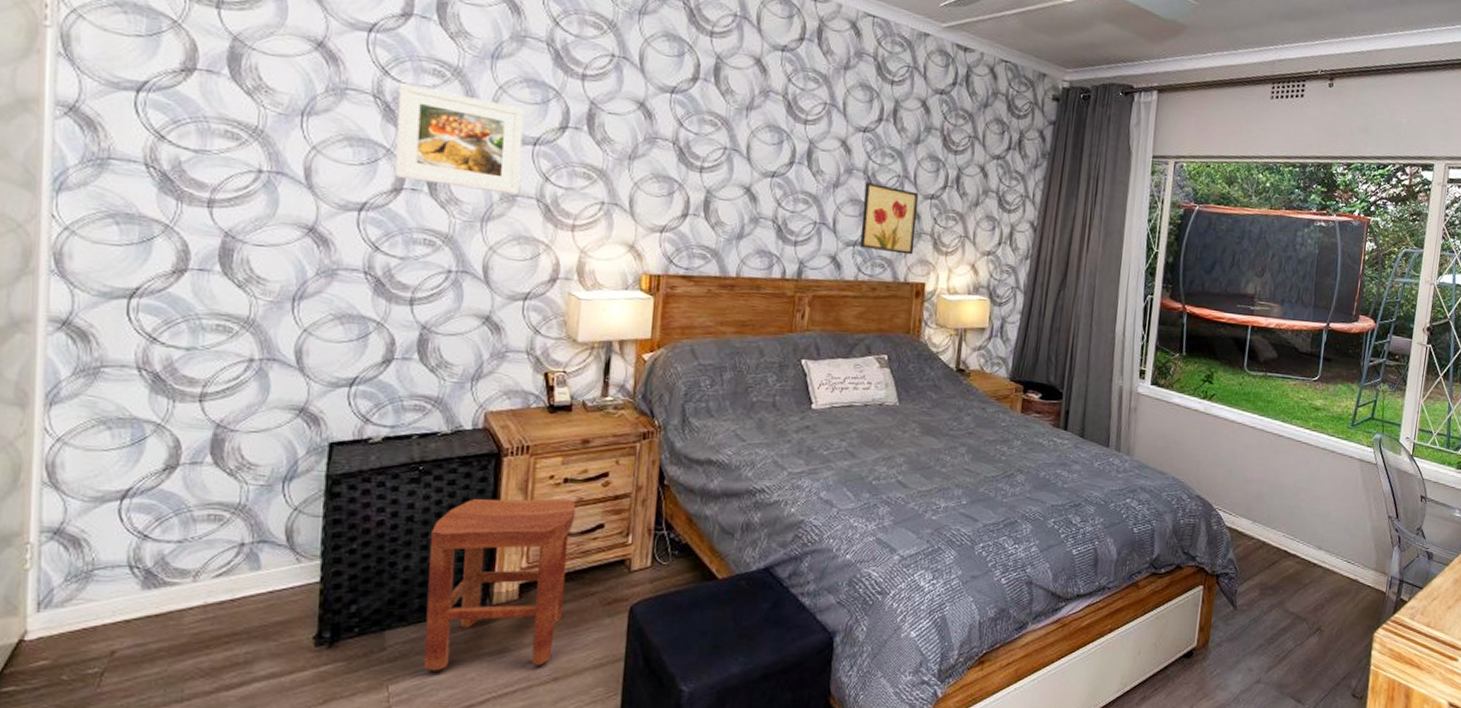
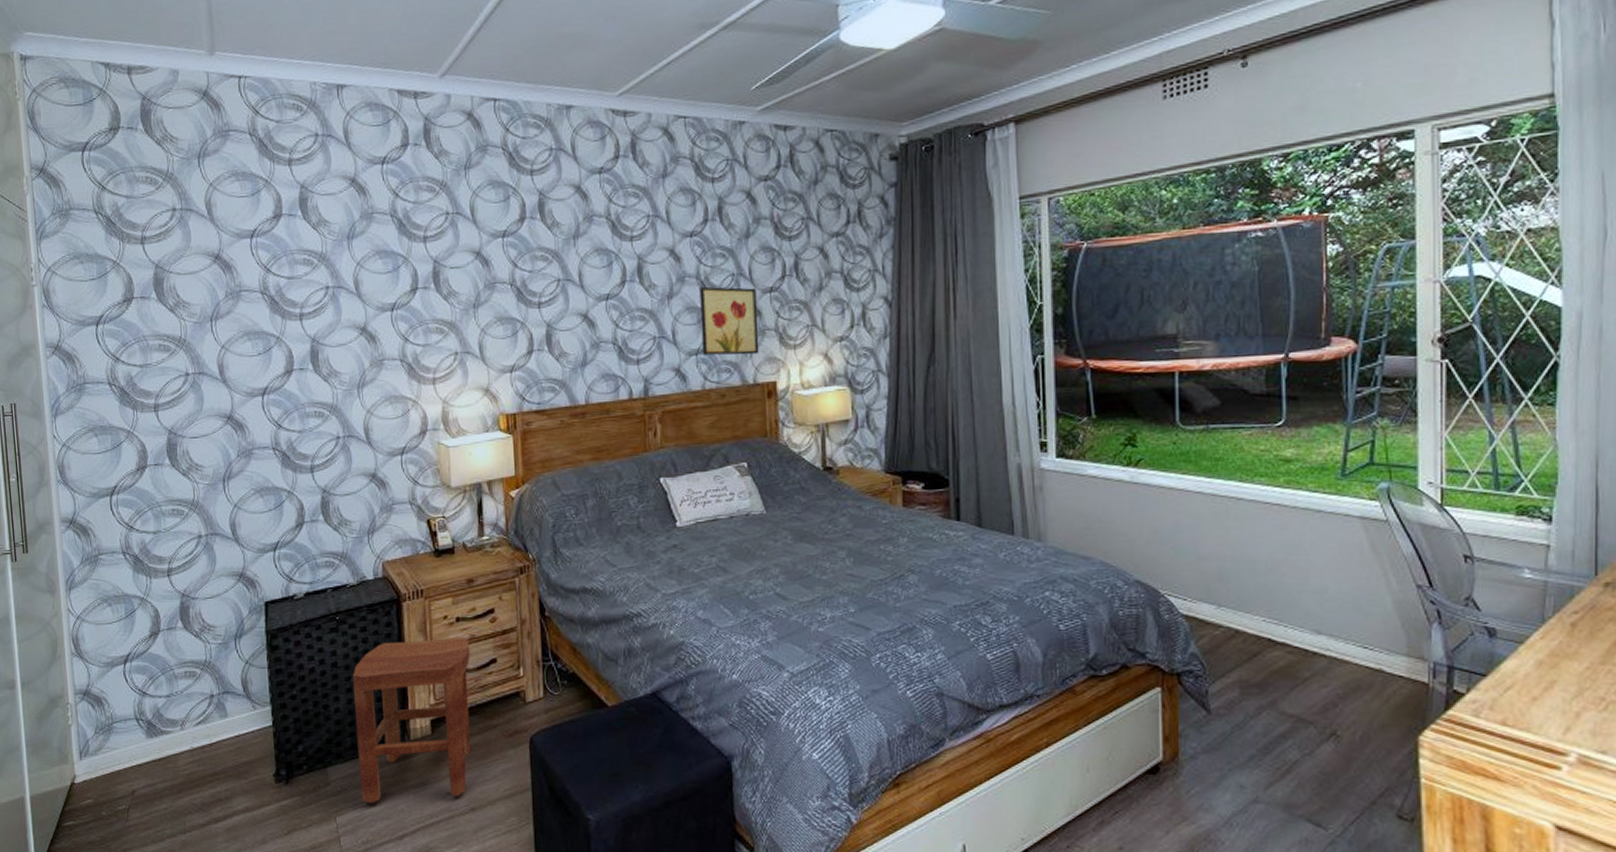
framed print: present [393,82,525,195] -> none [279,275,385,362]

